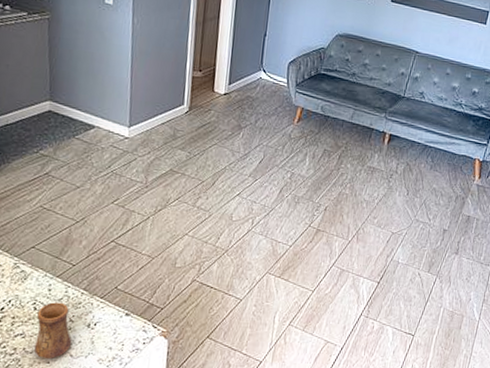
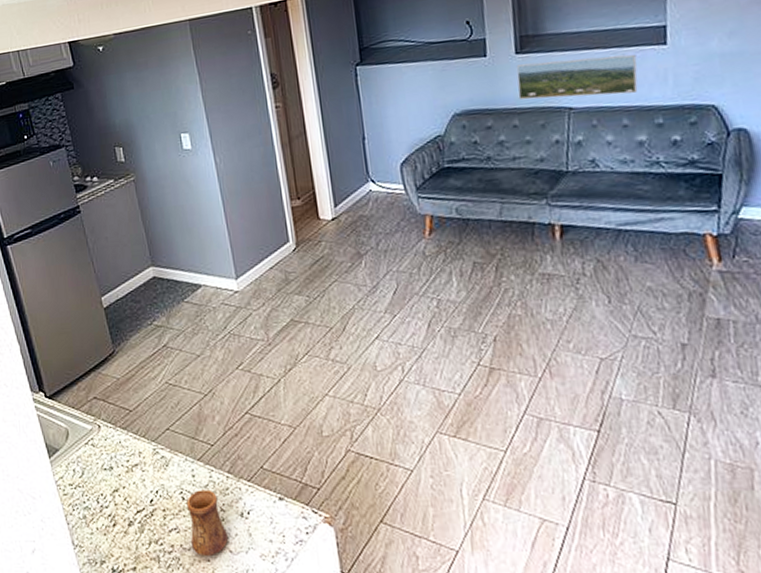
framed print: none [385,10,467,53] -> present [516,54,638,100]

